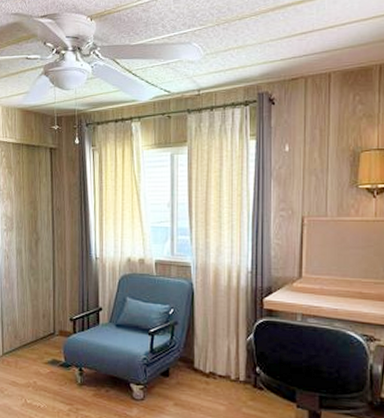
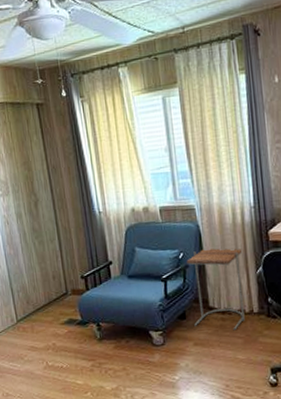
side table: none [176,308,235,397] -> present [186,246,245,331]

